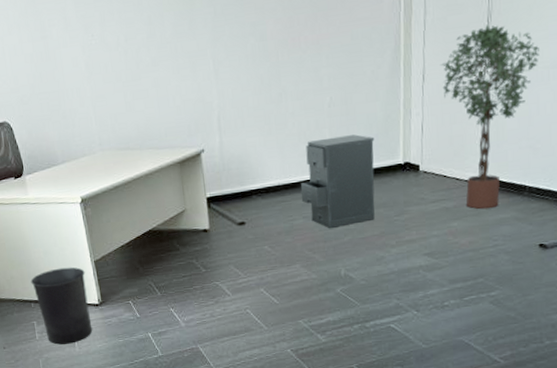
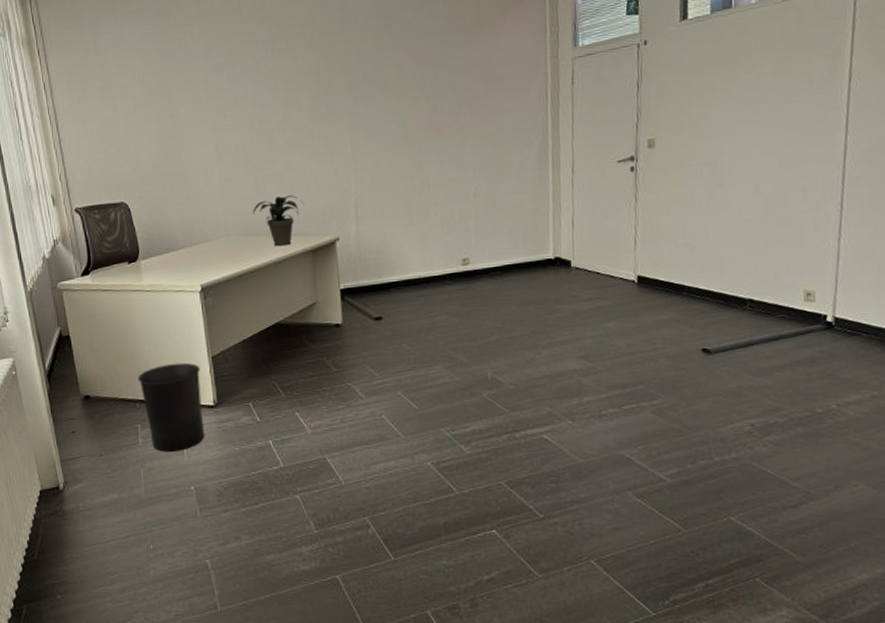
potted plant: none [124,110,171,159] -> present [253,195,305,247]
filing cabinet: present [300,134,375,229] -> none [443,227,524,327]
potted tree: present [440,25,539,210] -> none [589,120,692,310]

